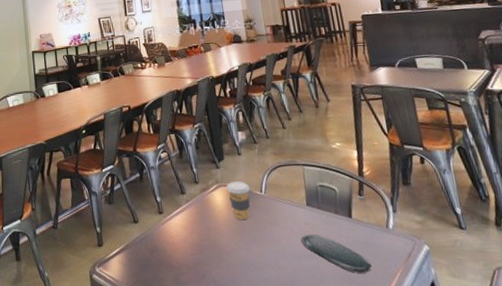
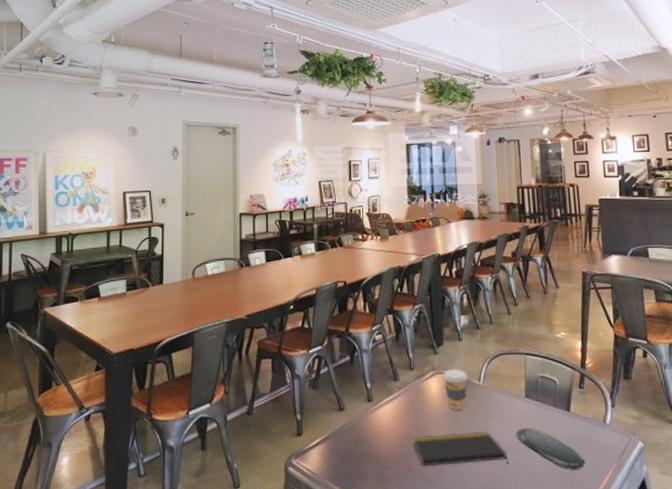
notepad: none [203,238,297,273] -> present [413,431,509,467]

